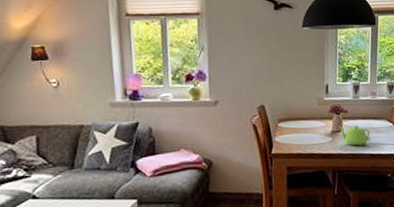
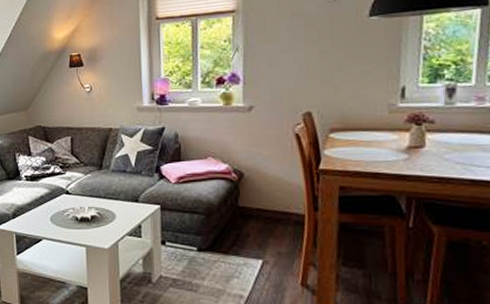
teapot: present [339,125,371,146] -> none [420,140,472,167]

